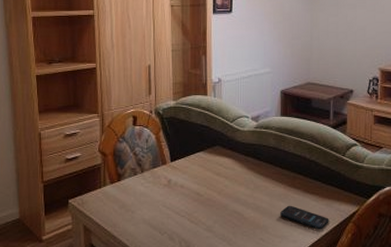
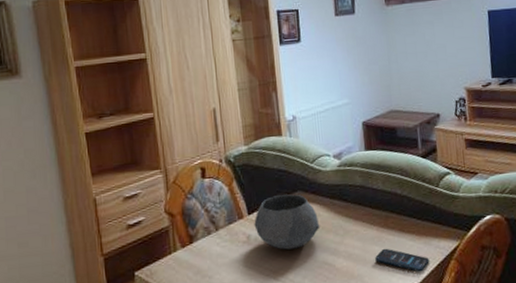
bowl: none [175,147,234,196] -> present [254,194,320,250]

